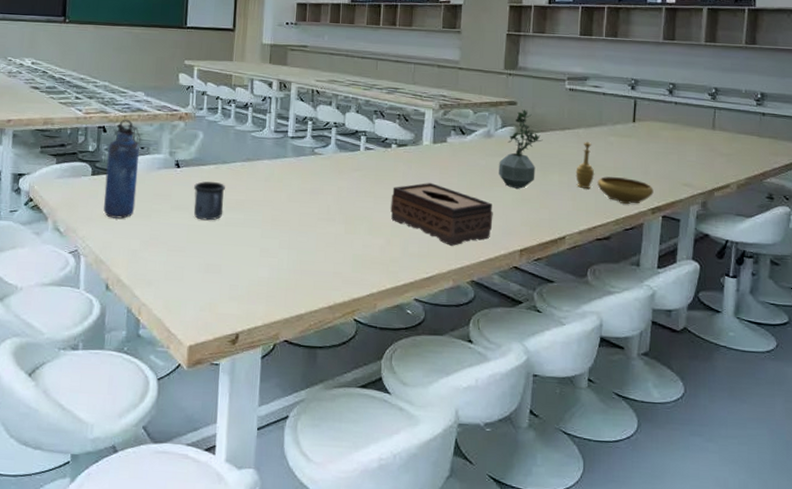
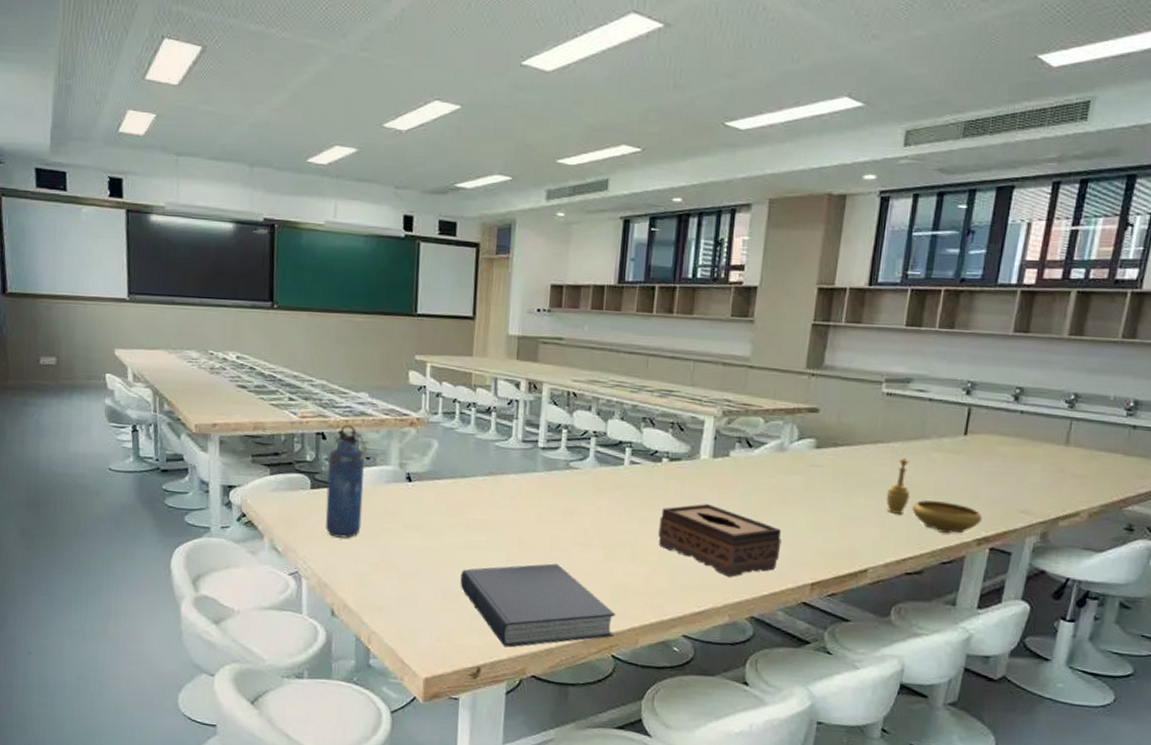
mug: present [193,181,225,221] -> none [428,497,464,543]
book: none [221,237,357,315] -> present [460,563,616,648]
potted plant: present [499,109,543,189] -> none [791,418,849,513]

